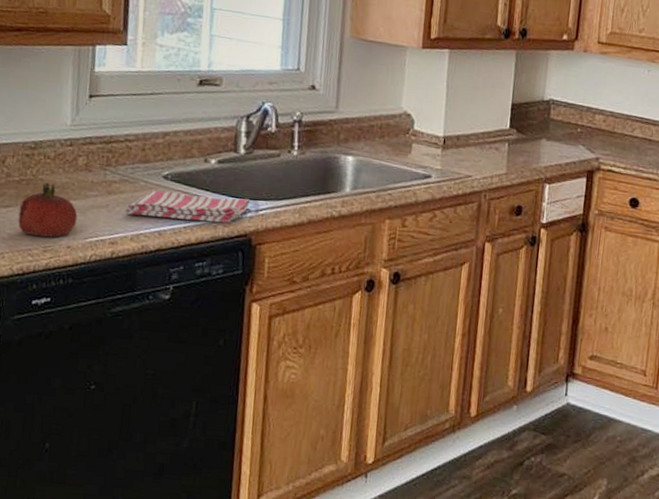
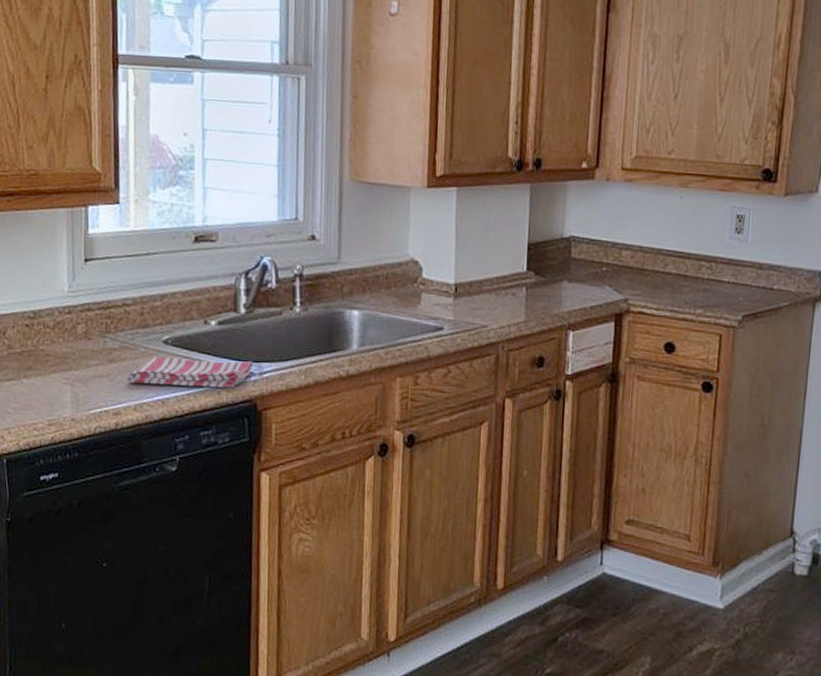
fruit: present [18,183,78,237] -> none [22,353,80,410]

